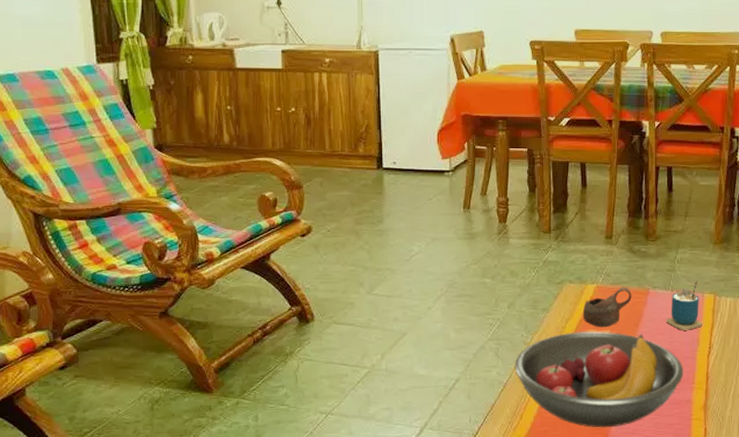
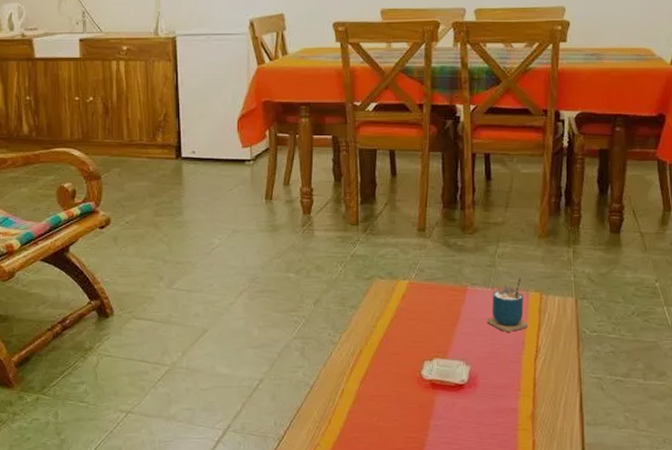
fruit bowl: present [514,330,683,428] -> none [321,330,507,436]
cup: present [582,287,632,328] -> none [394,283,448,327]

